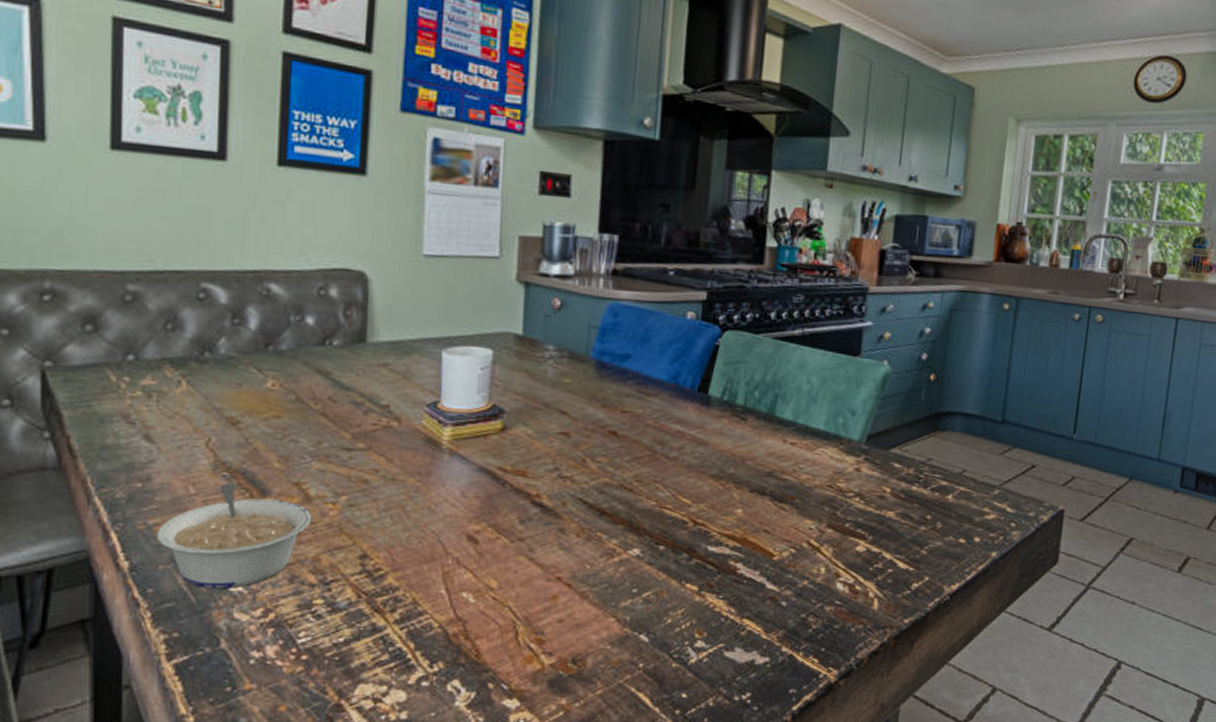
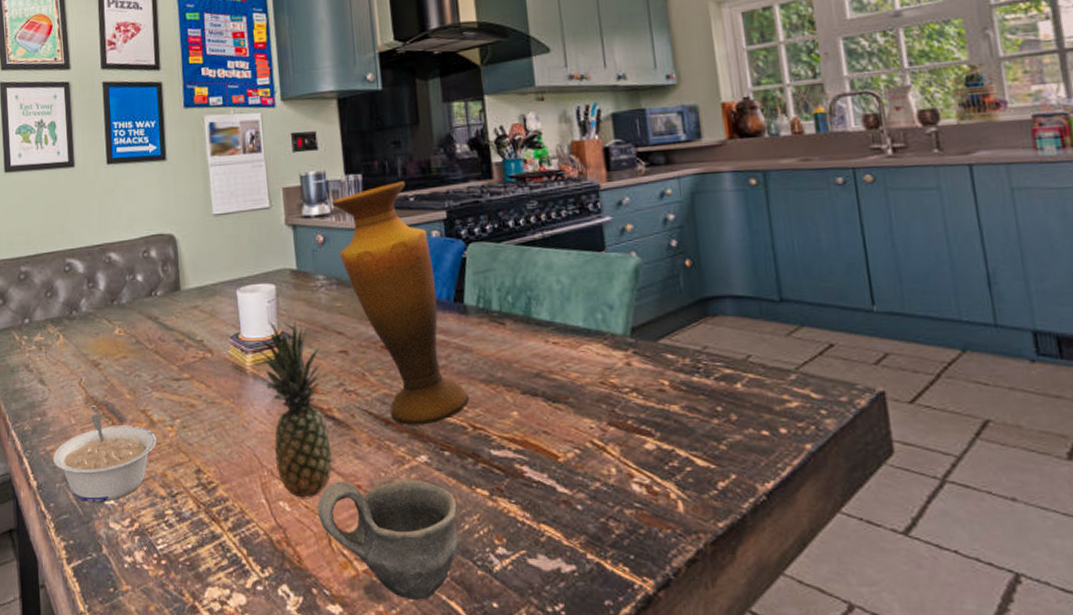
fruit: none [456,391,539,589] -> present [255,318,333,498]
cup: none [507,572,663,692] -> present [317,480,459,600]
vase: none [577,250,696,518] -> present [331,181,470,425]

